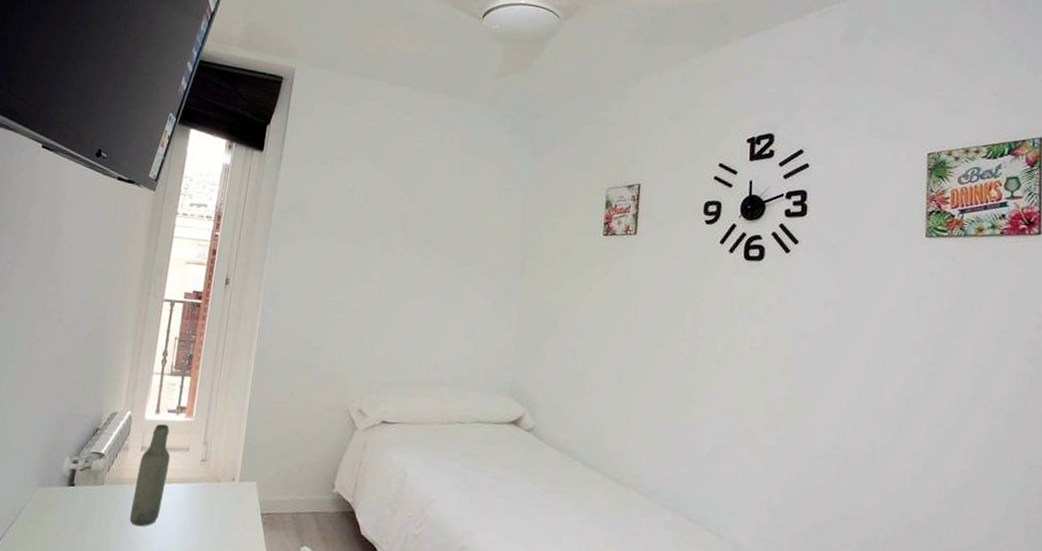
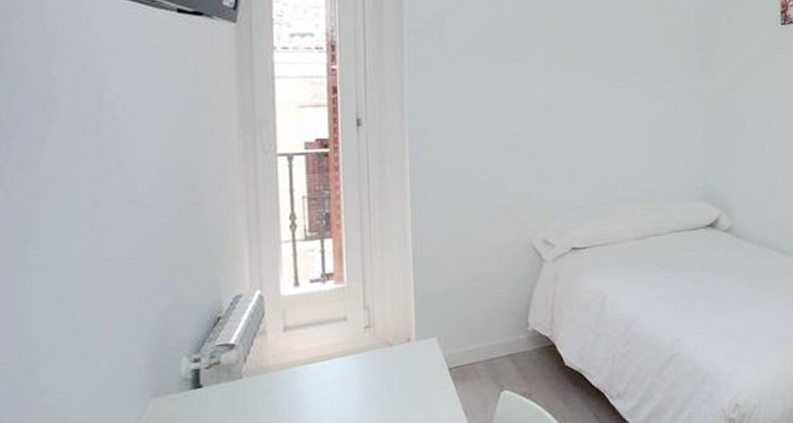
bottle: present [130,423,171,527] -> none [284,296,325,414]

